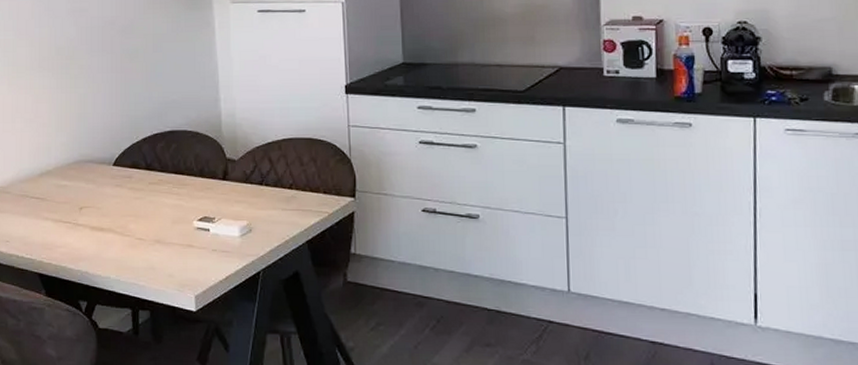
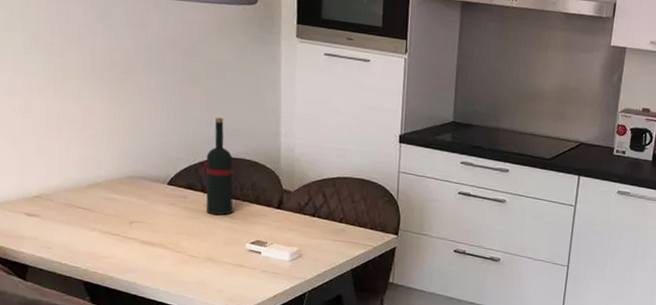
wine bottle: none [146,90,178,193] -> present [203,117,233,215]

